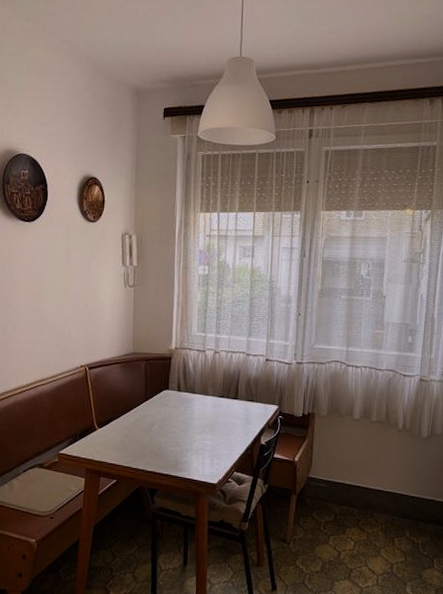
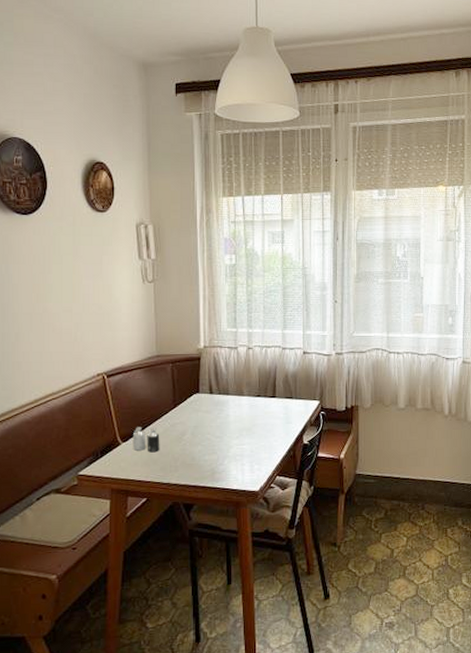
candle: none [108,415,131,440] -> present [133,427,160,453]

